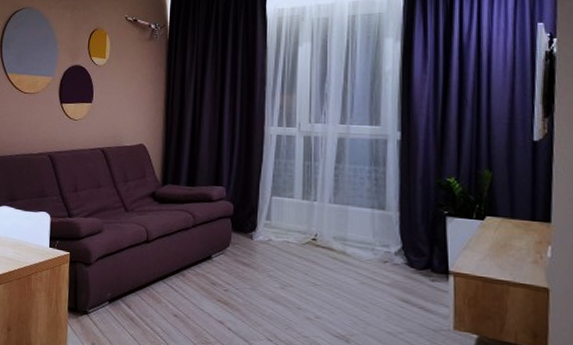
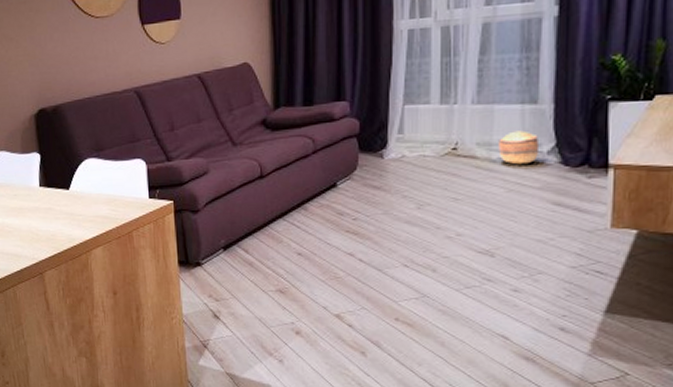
basket: none [352,231,388,262] -> present [498,130,540,165]

